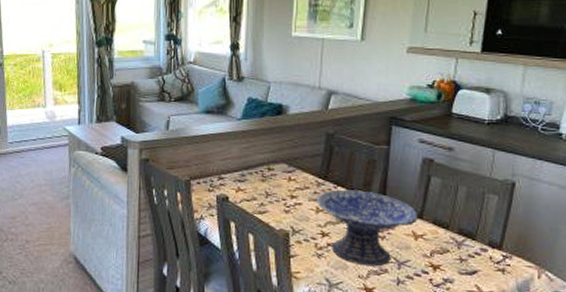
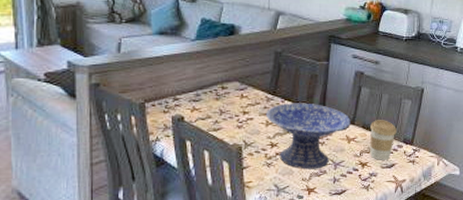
coffee cup: none [443,216,479,265] -> present [370,120,397,160]

